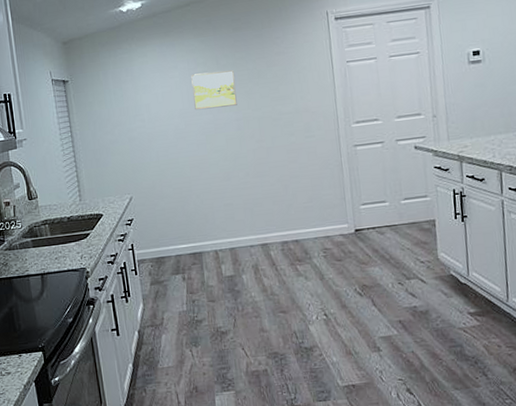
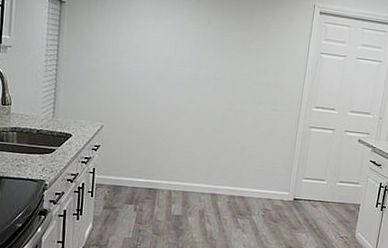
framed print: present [191,70,237,110] -> none [179,27,223,66]

